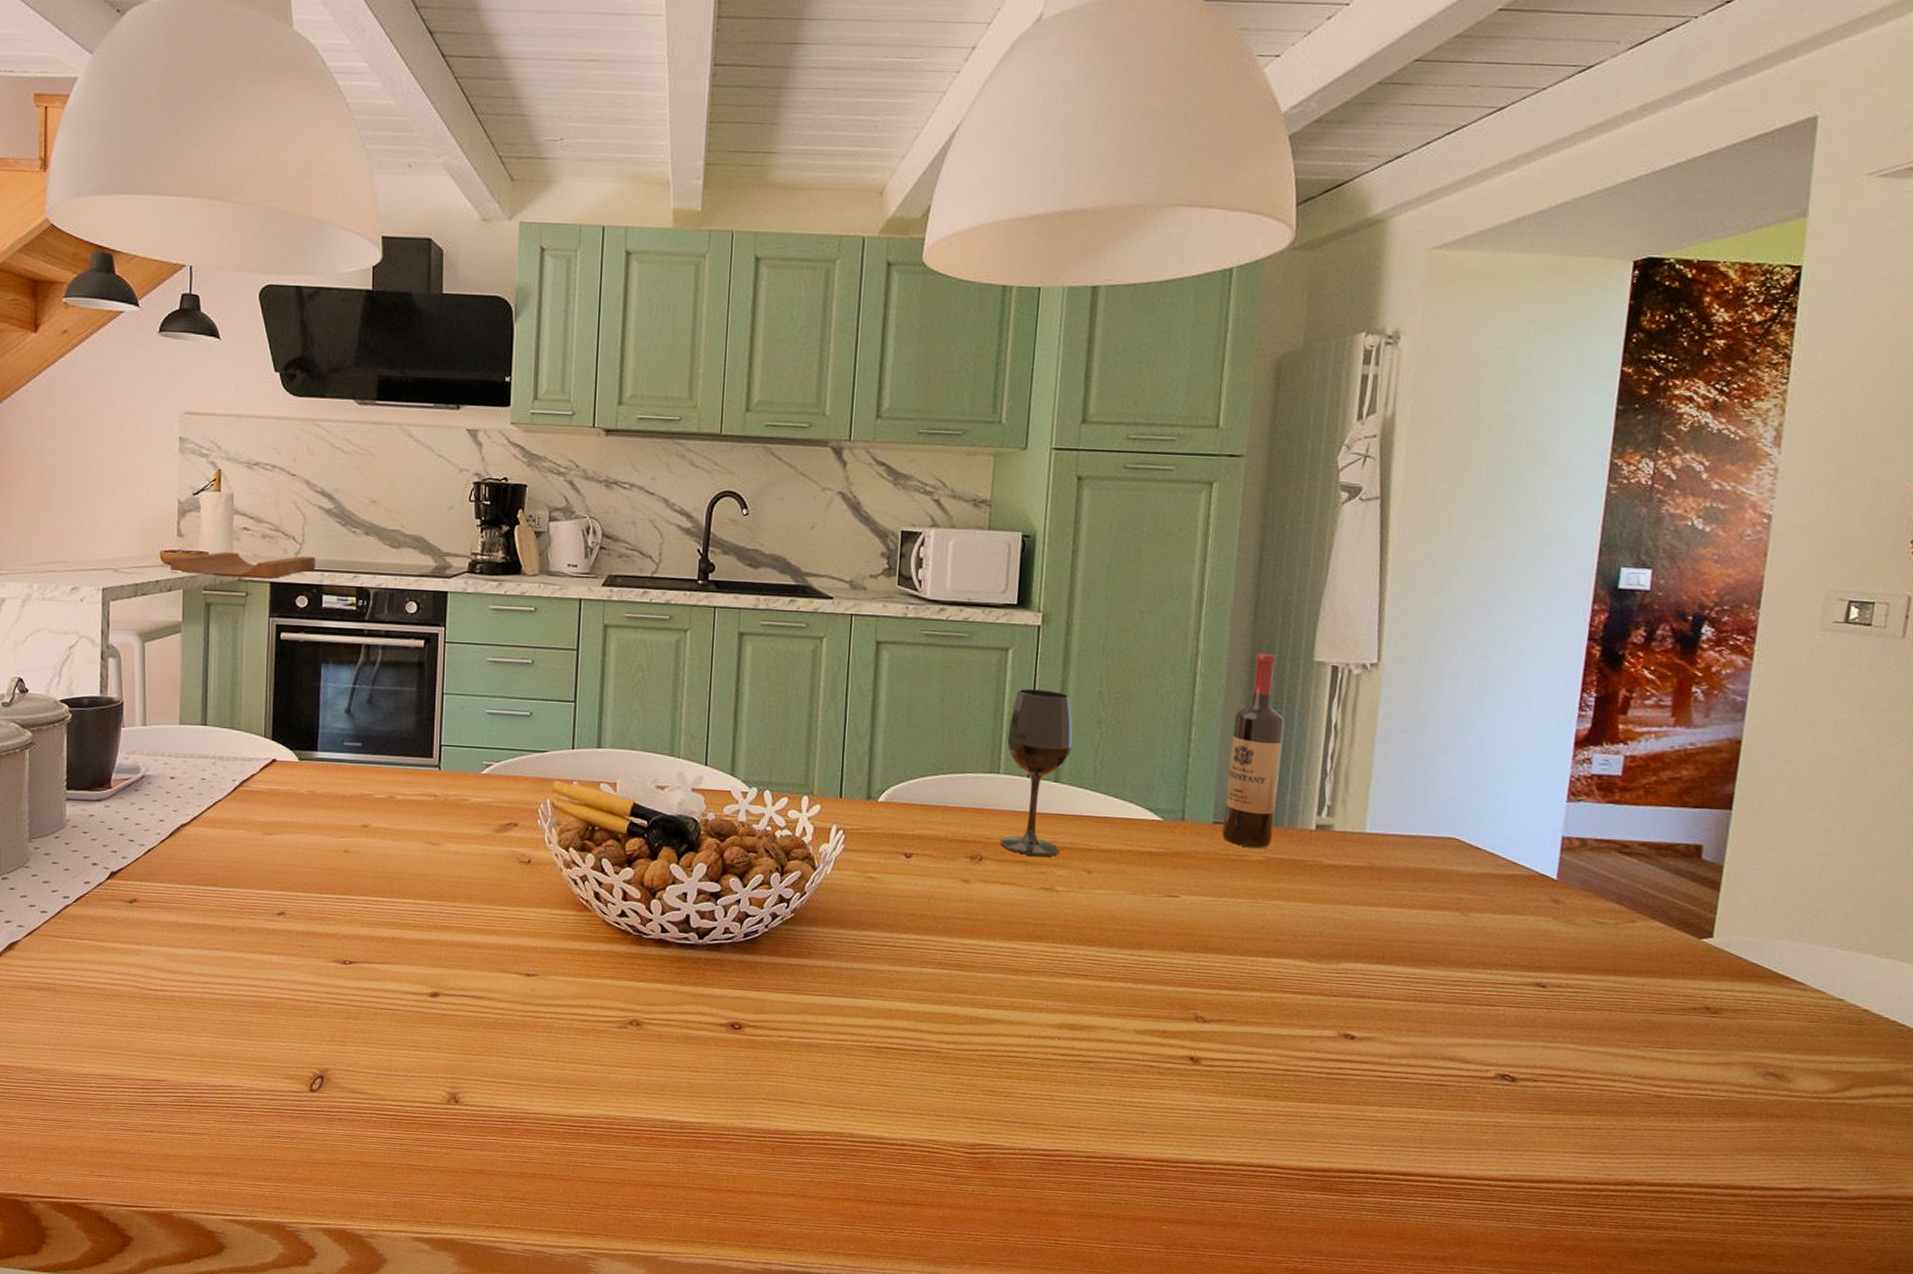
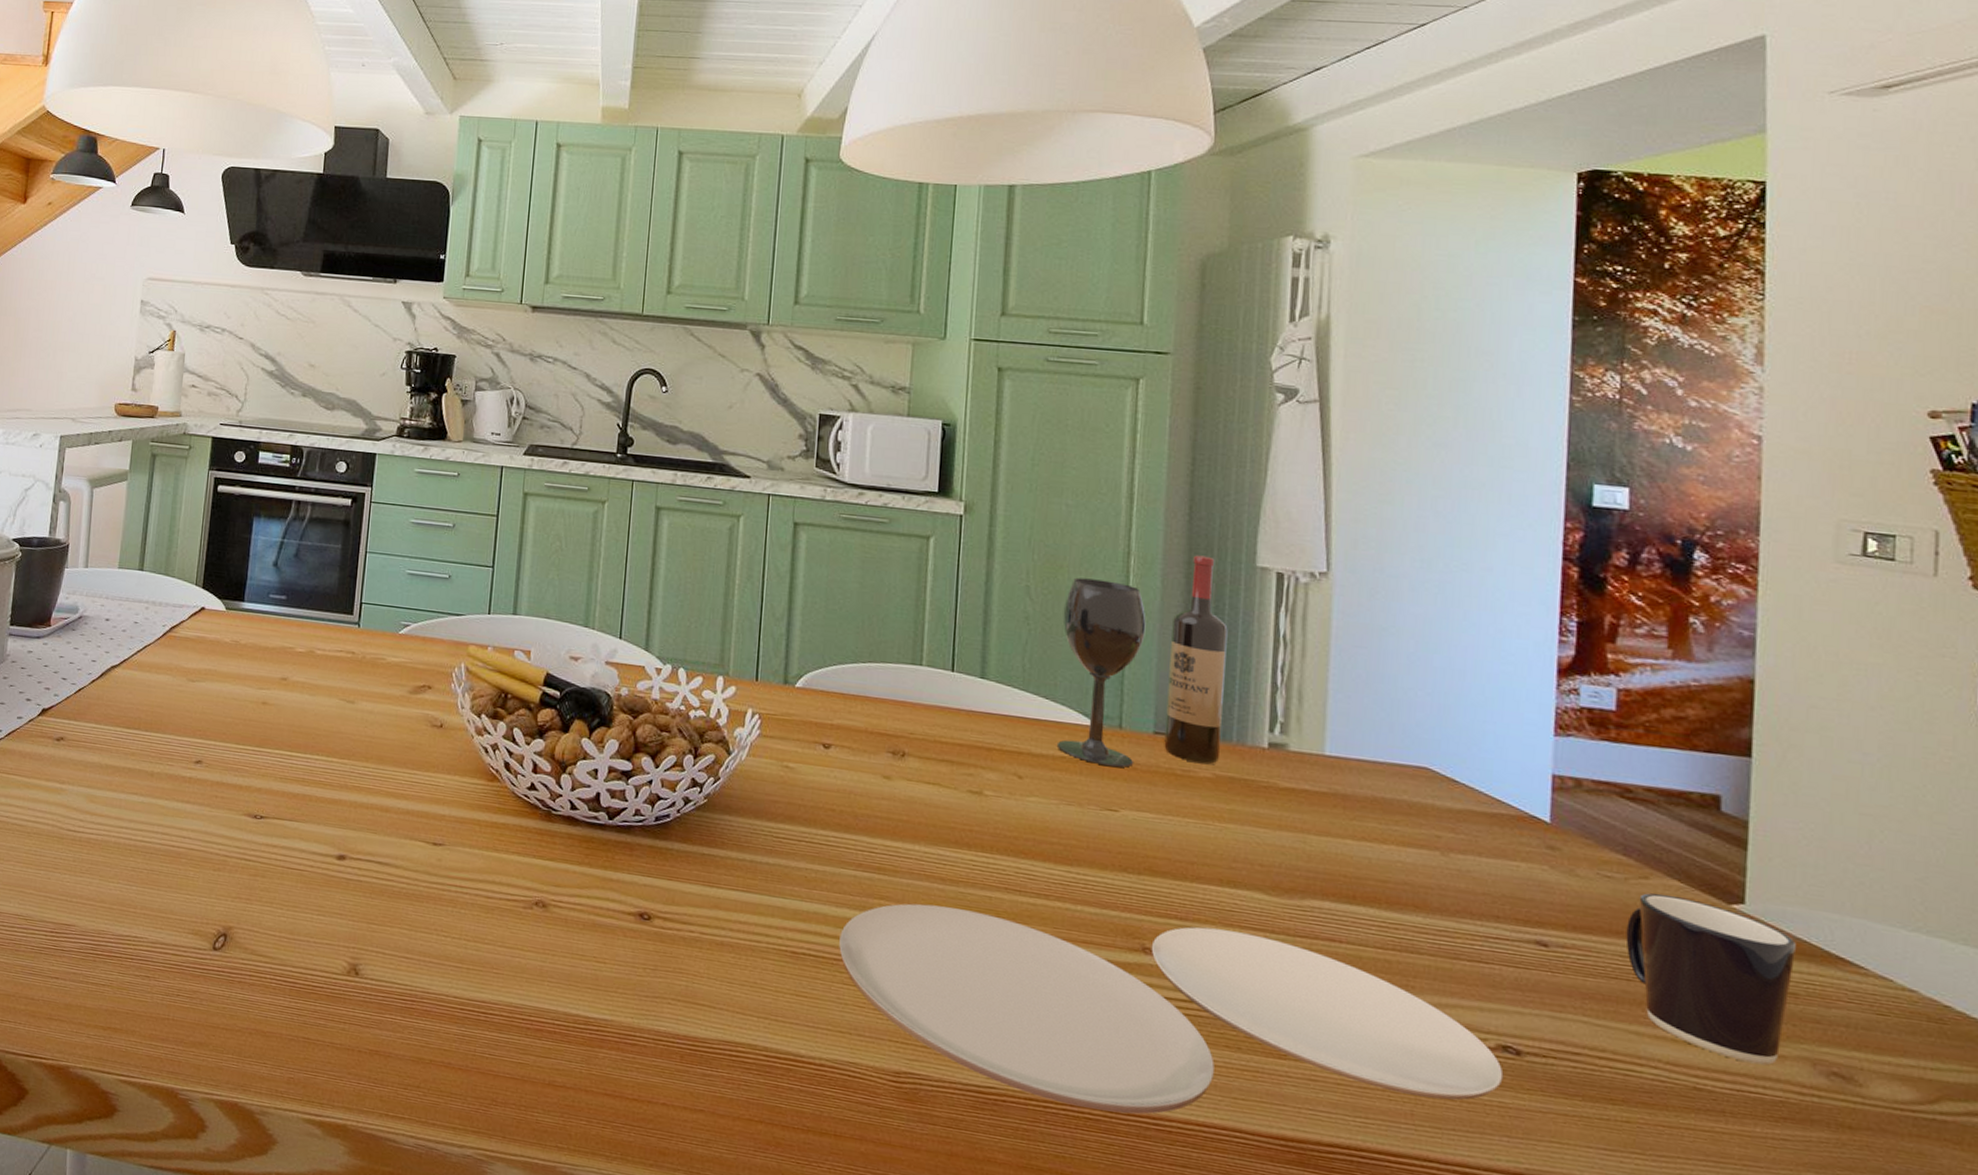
cutting board: present [171,552,315,578] -> none [123,407,255,434]
plate: none [919,994,1254,1162] -> present [839,903,1215,1115]
wine glass: present [1000,688,1074,857] -> none [923,578,1000,758]
wine glass: none [1123,681,1210,857] -> present [1056,577,1146,768]
plate: none [1202,994,1500,1125] -> present [1151,926,1504,1101]
mug: none [1611,934,1751,1072] -> present [1625,893,1796,1065]

